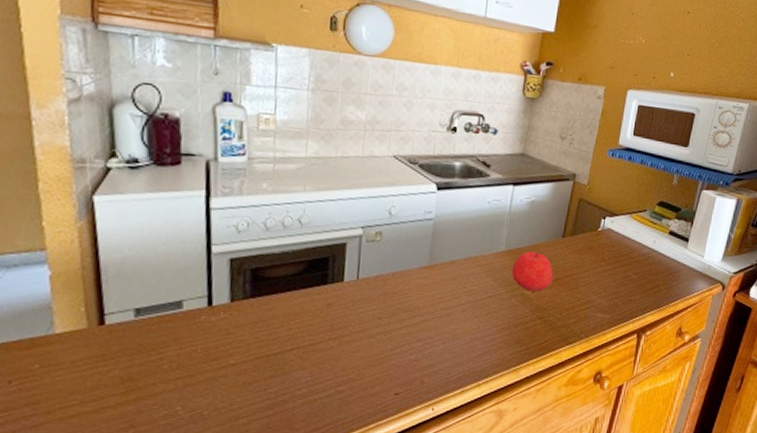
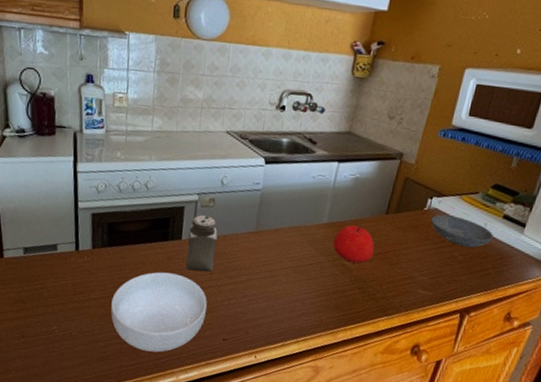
cereal bowl: none [255,322,376,422] -> present [111,272,207,353]
salt shaker: none [349,251,386,317] -> present [186,215,218,272]
bowl: none [605,234,662,266] -> present [431,214,493,248]

